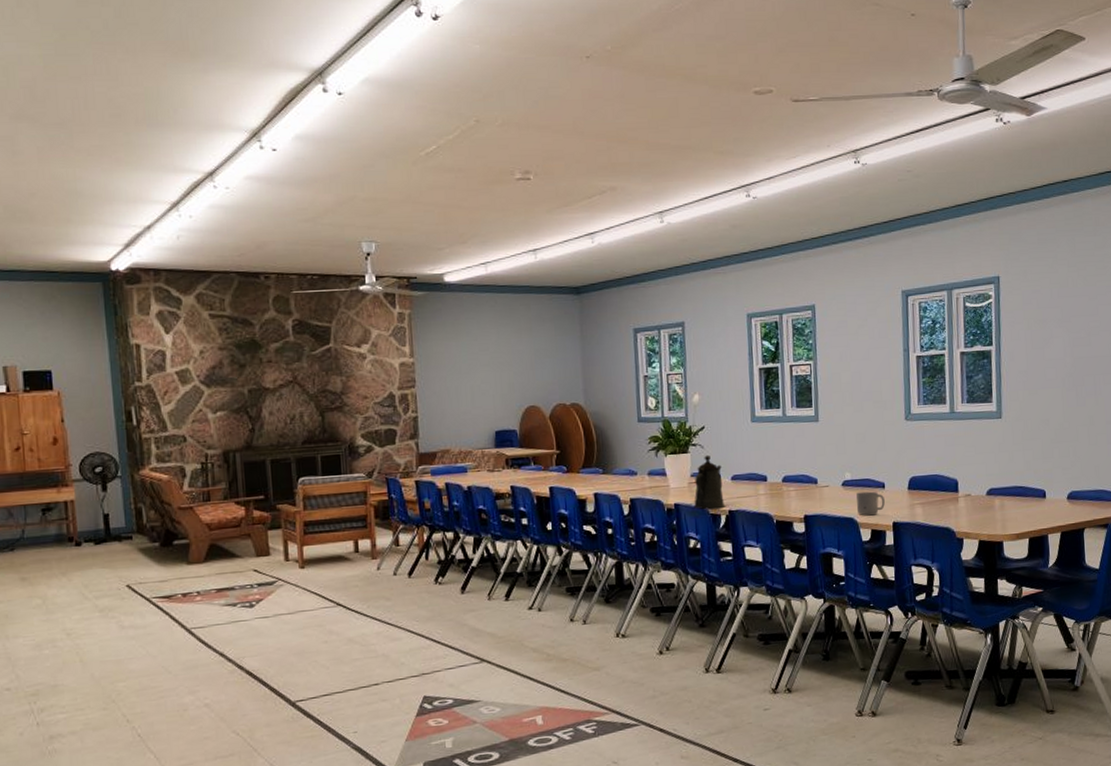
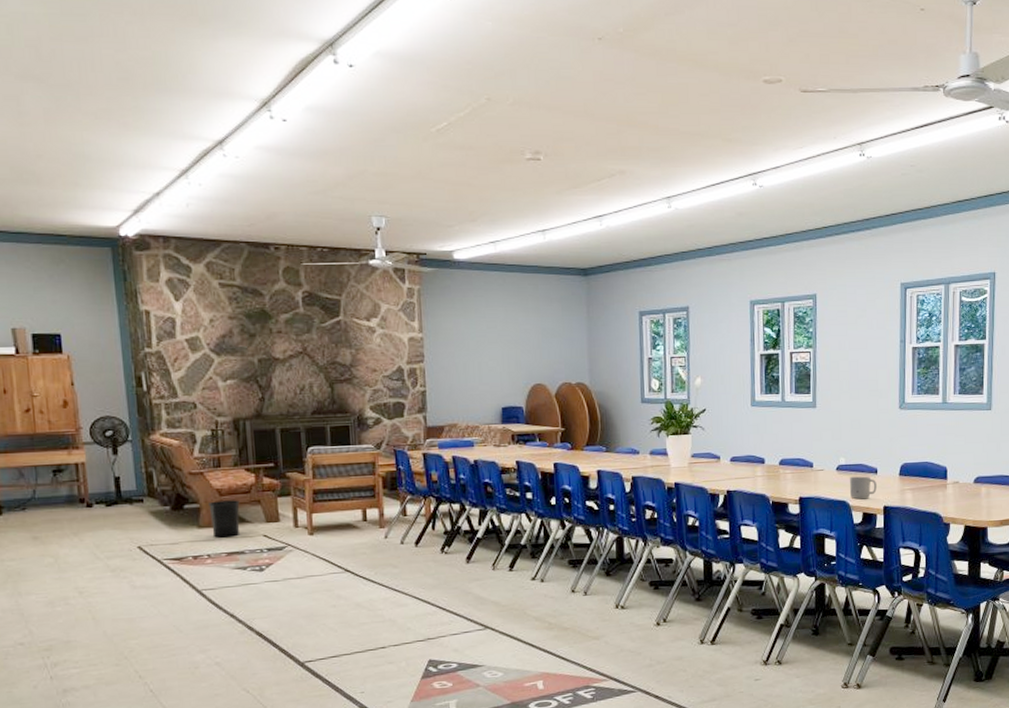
waste bin: none [198,534,230,574] -> present [208,500,240,538]
coffee pot: present [694,454,726,510] -> none [693,436,724,489]

